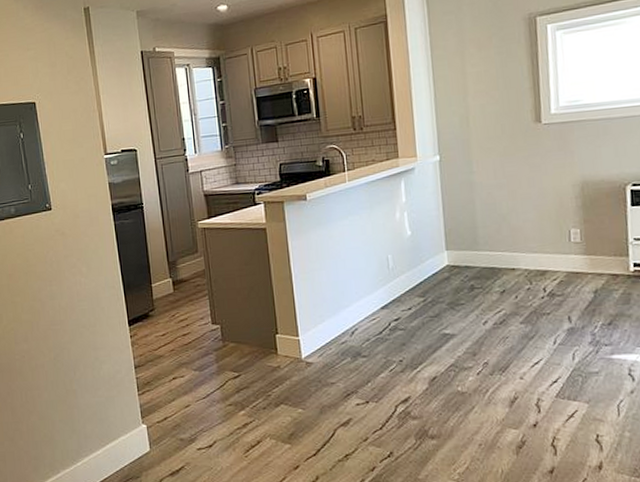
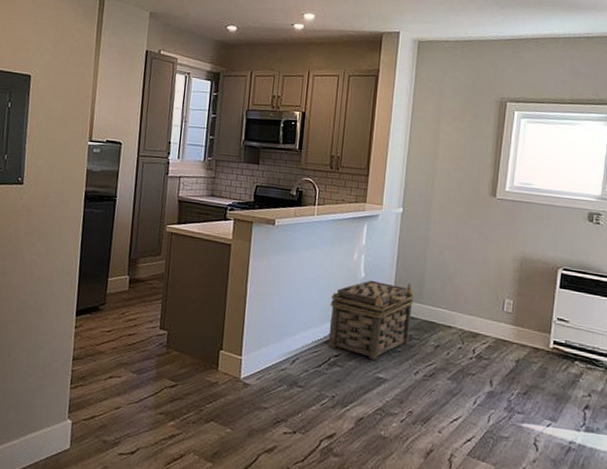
basket: none [379,232,471,318] -> present [327,280,414,361]

